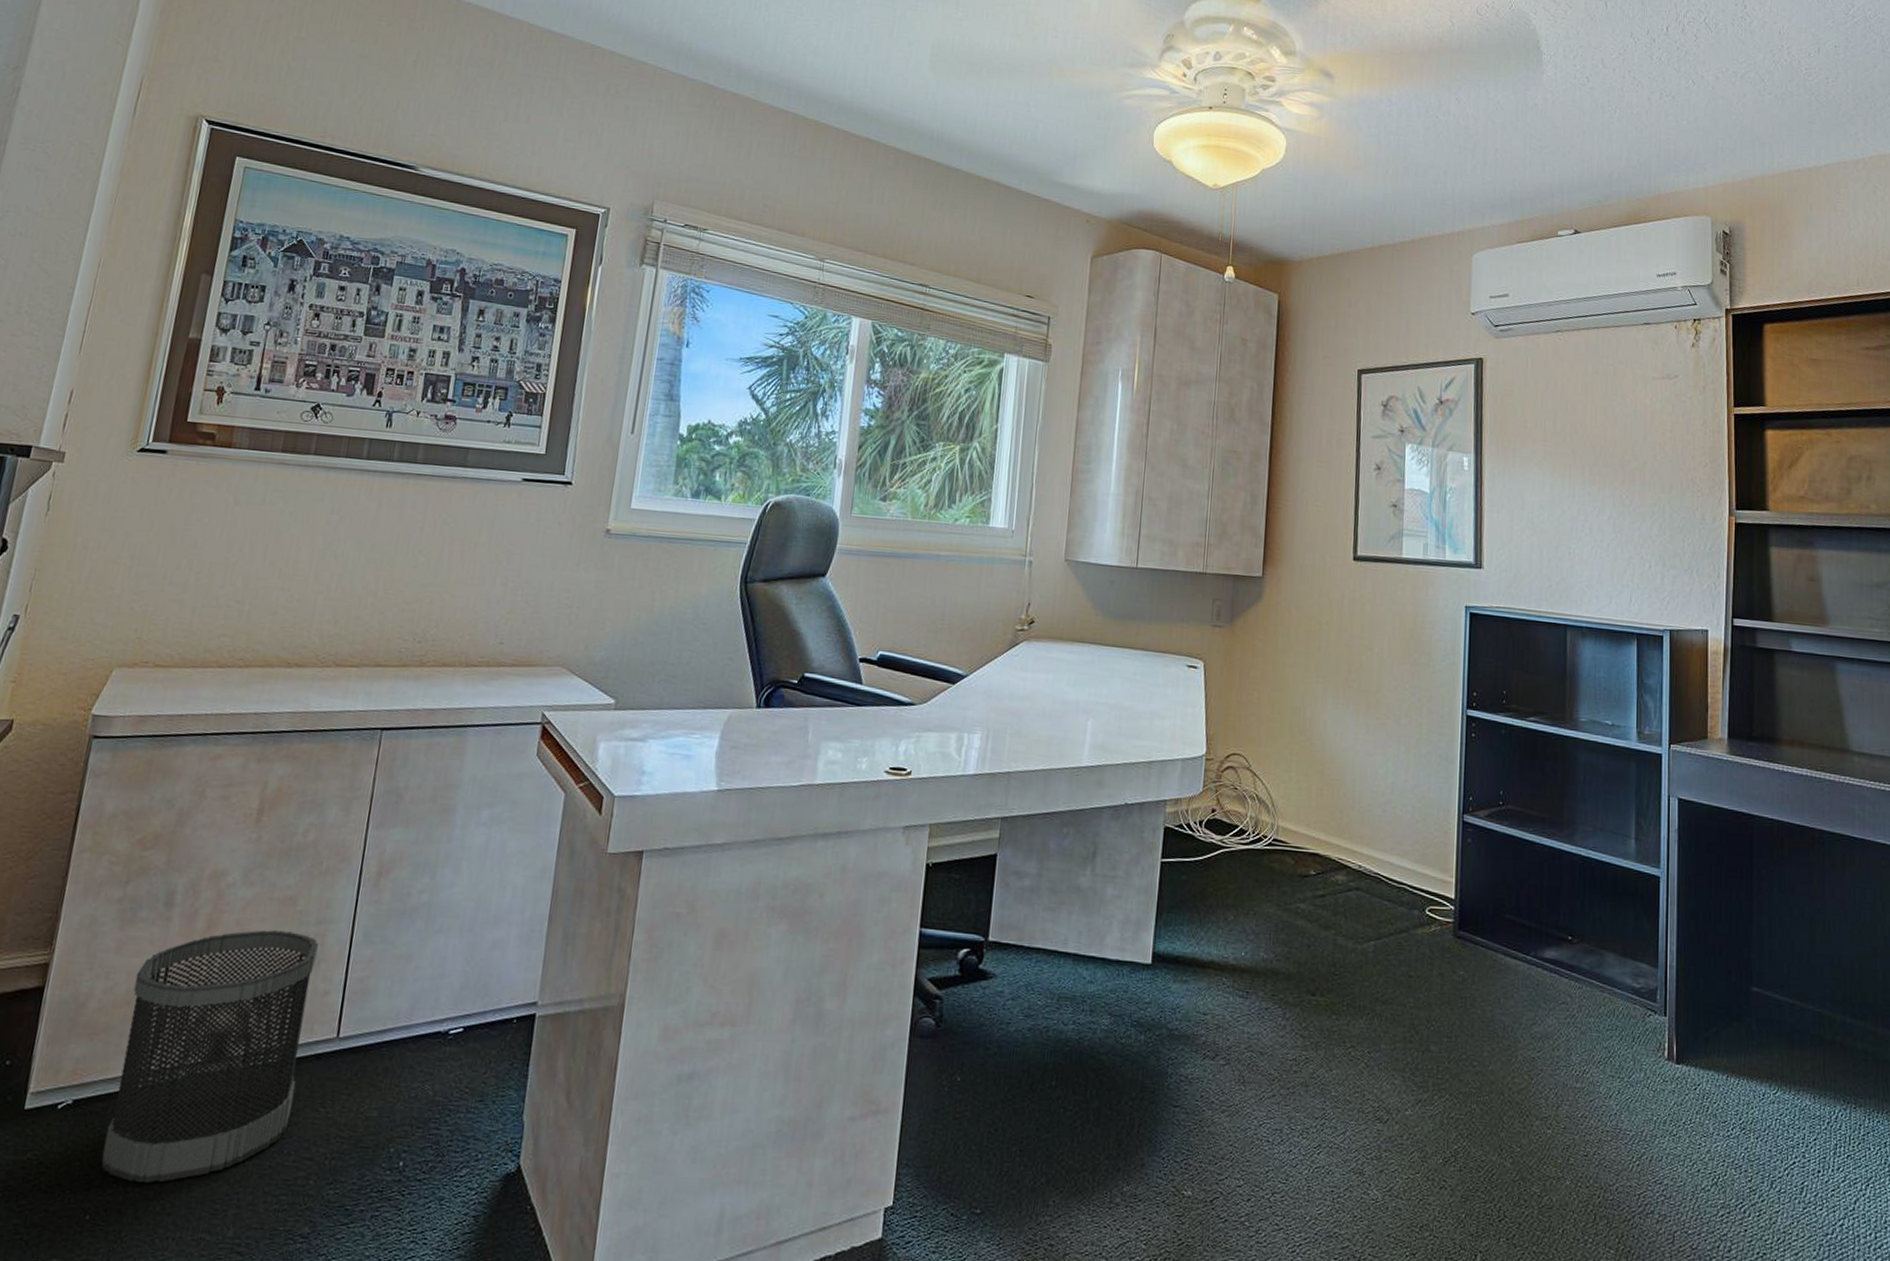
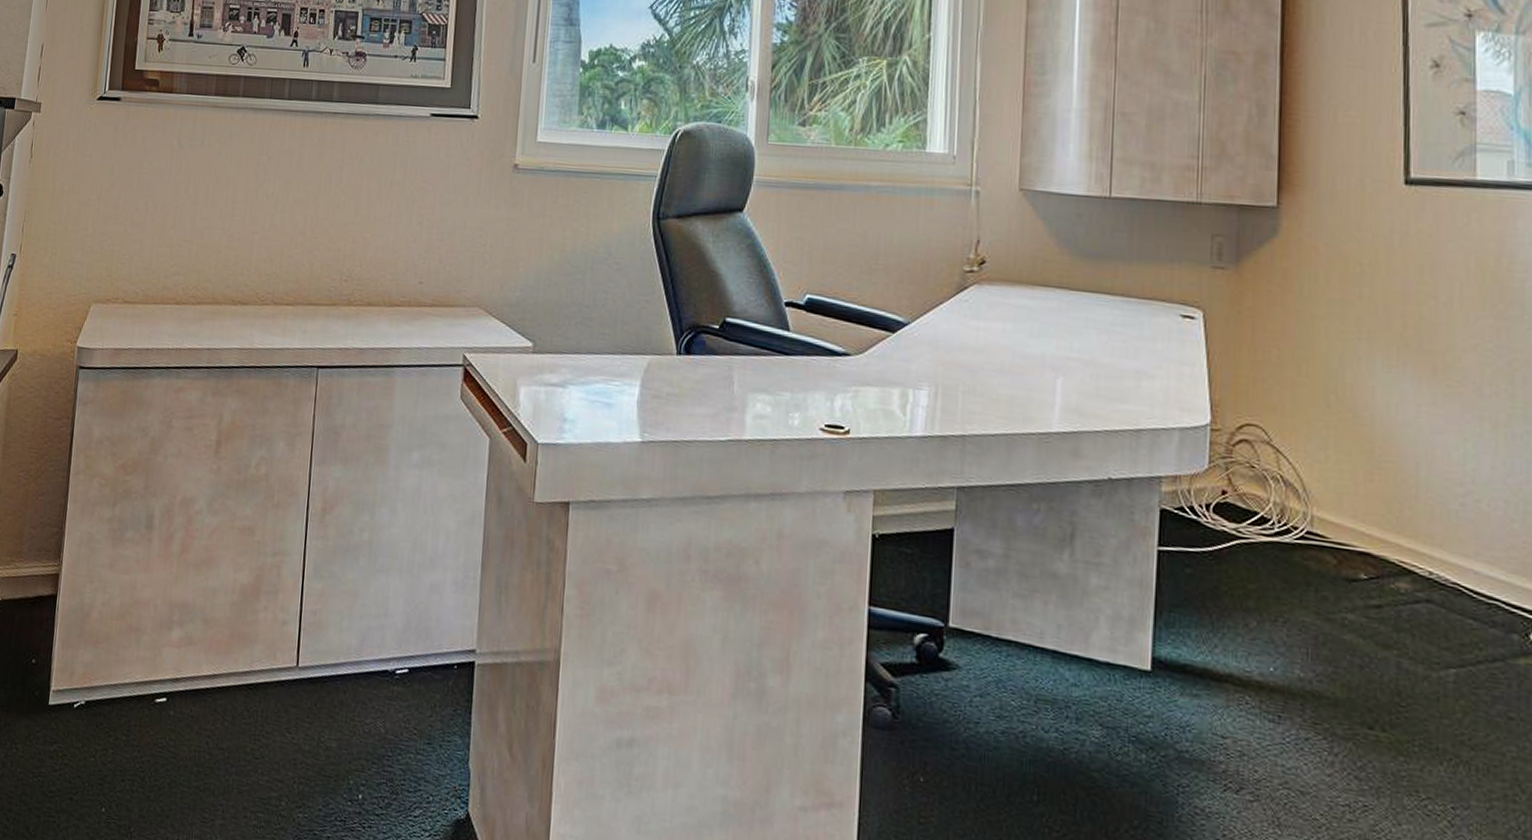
wastebasket: present [101,929,319,1184] -> none [110,557,276,786]

